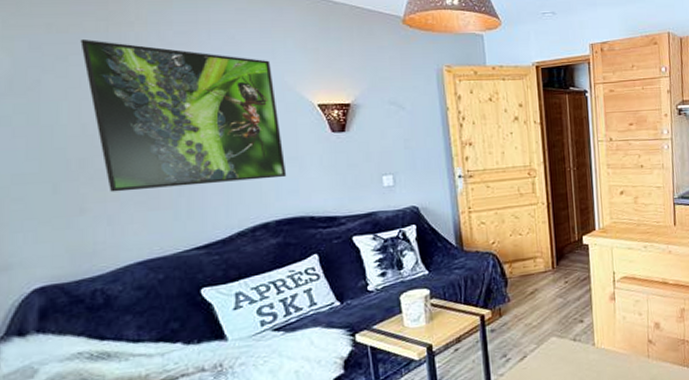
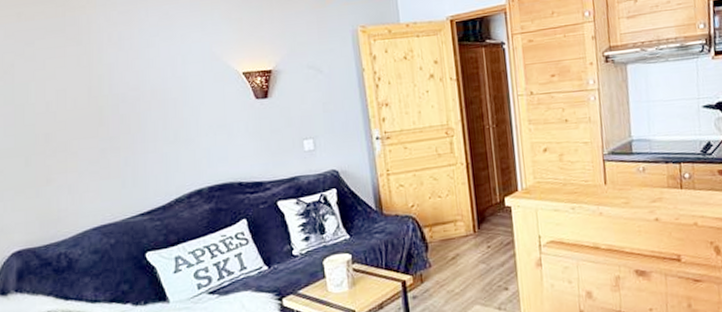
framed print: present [80,38,287,192] -> none [44,24,217,164]

